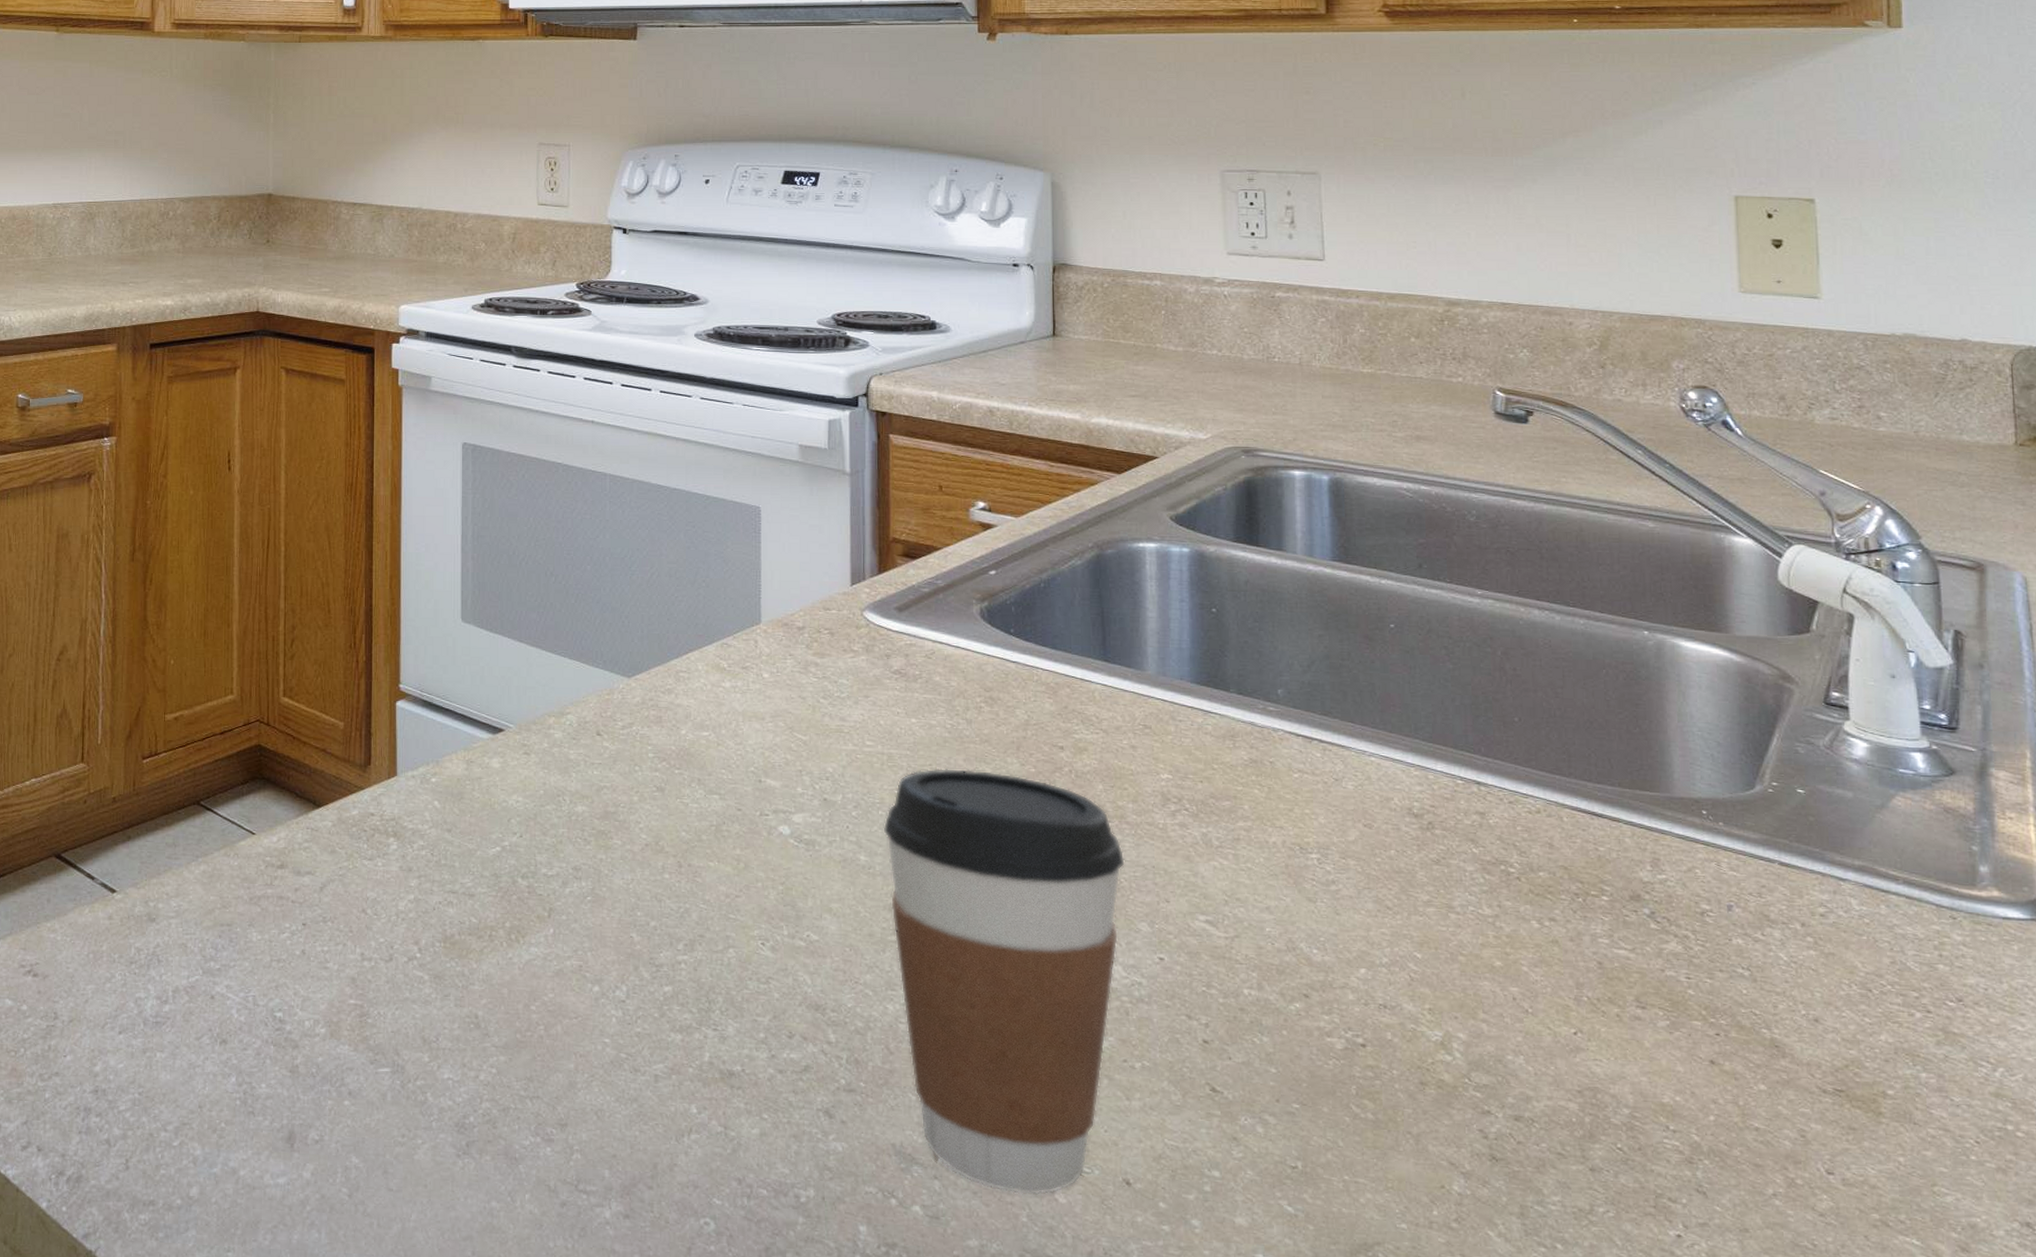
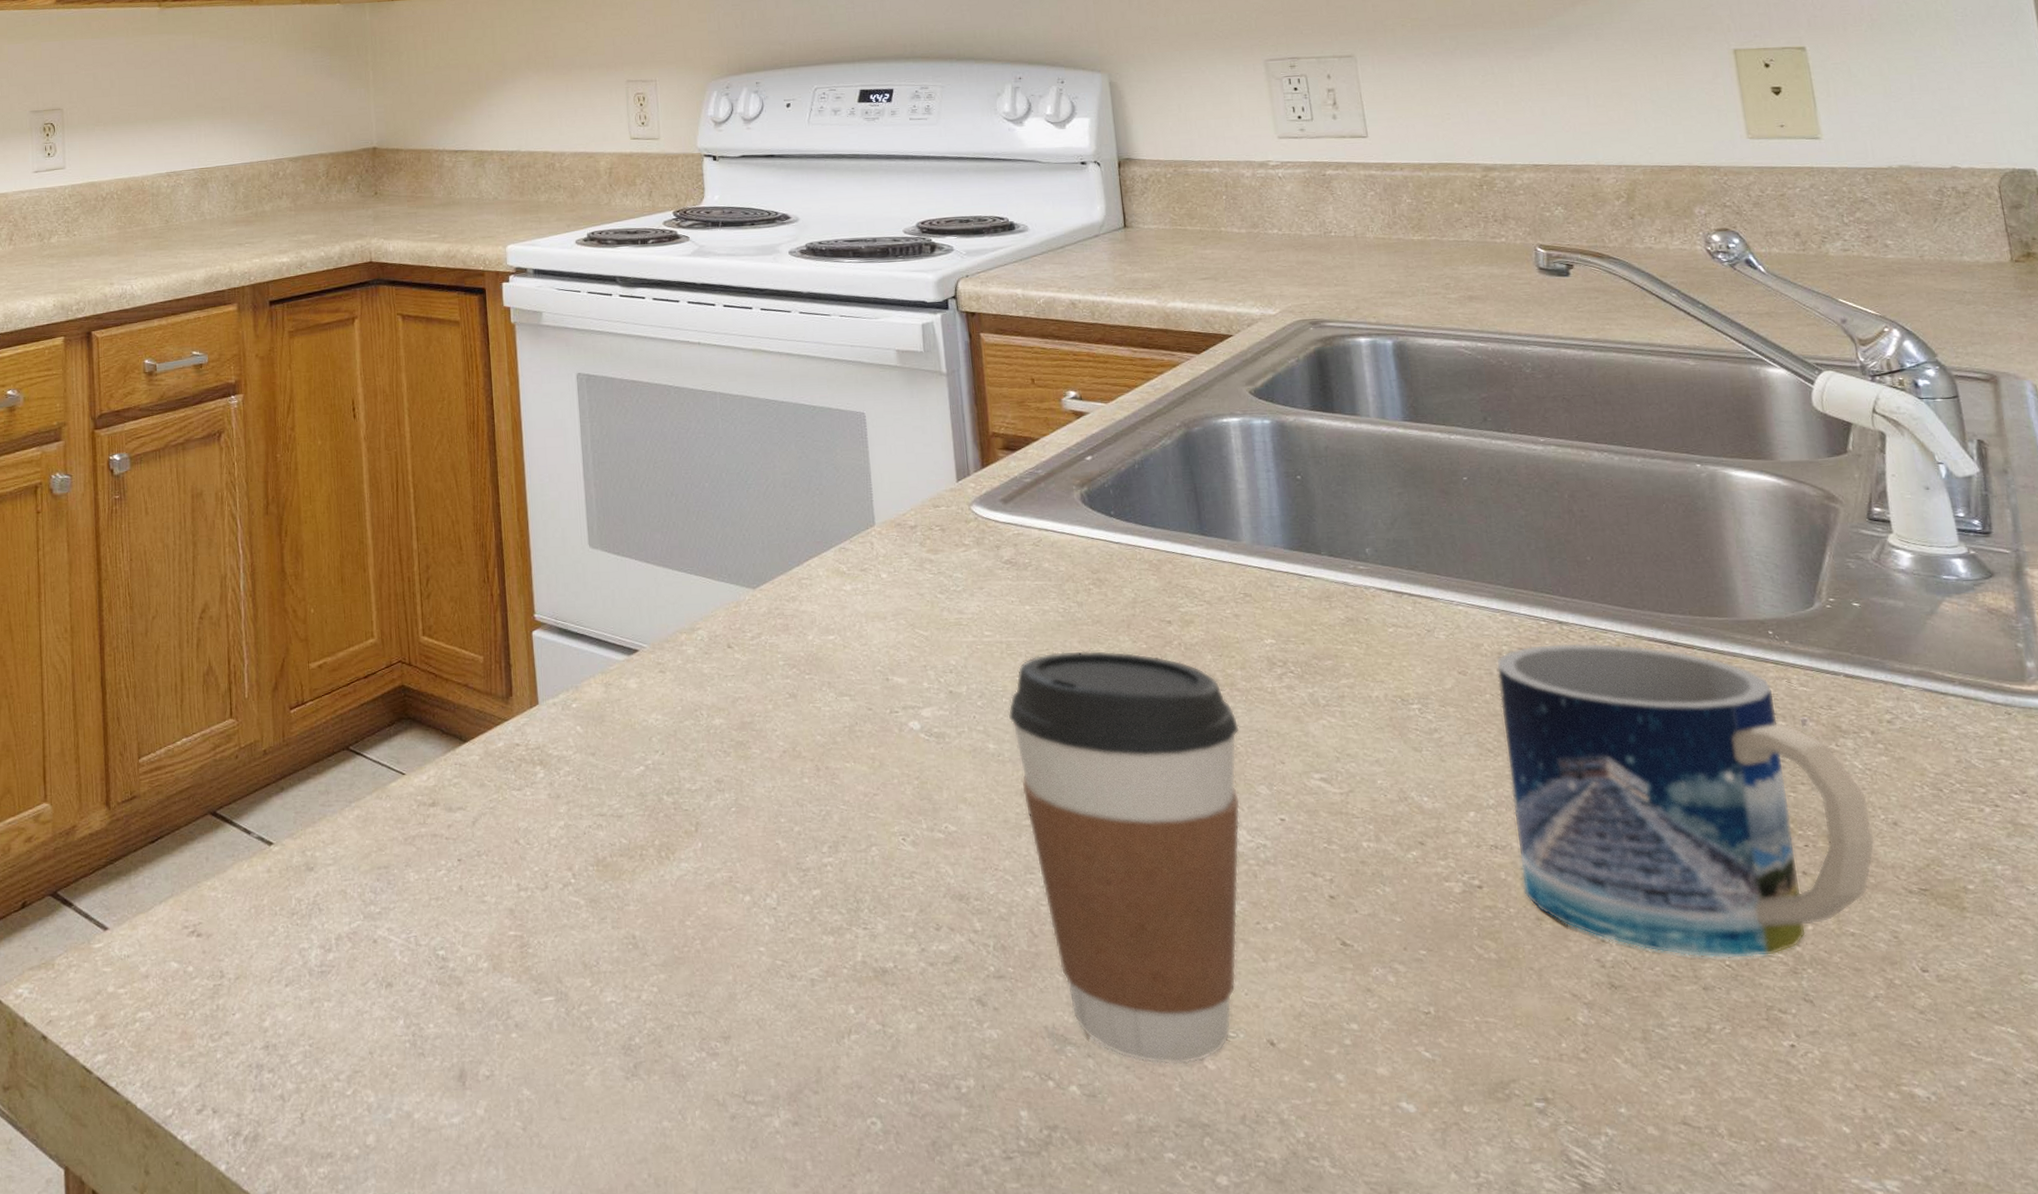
mug: none [1404,803,1792,1144] -> present [1496,642,1875,959]

